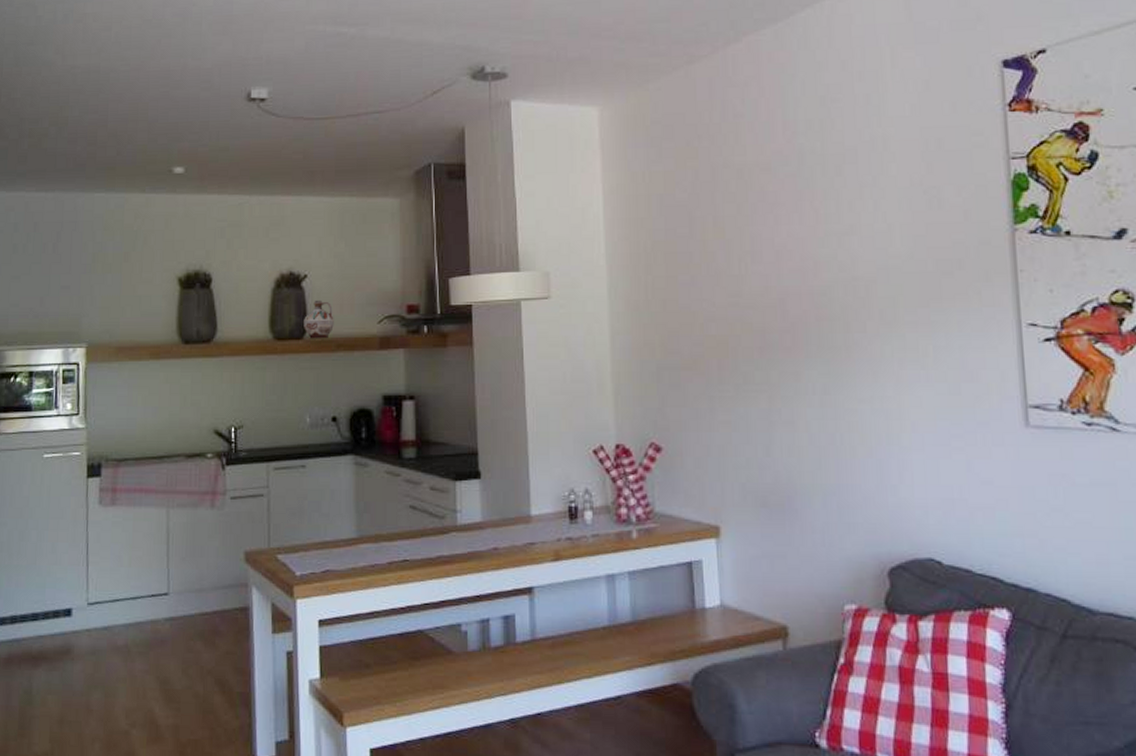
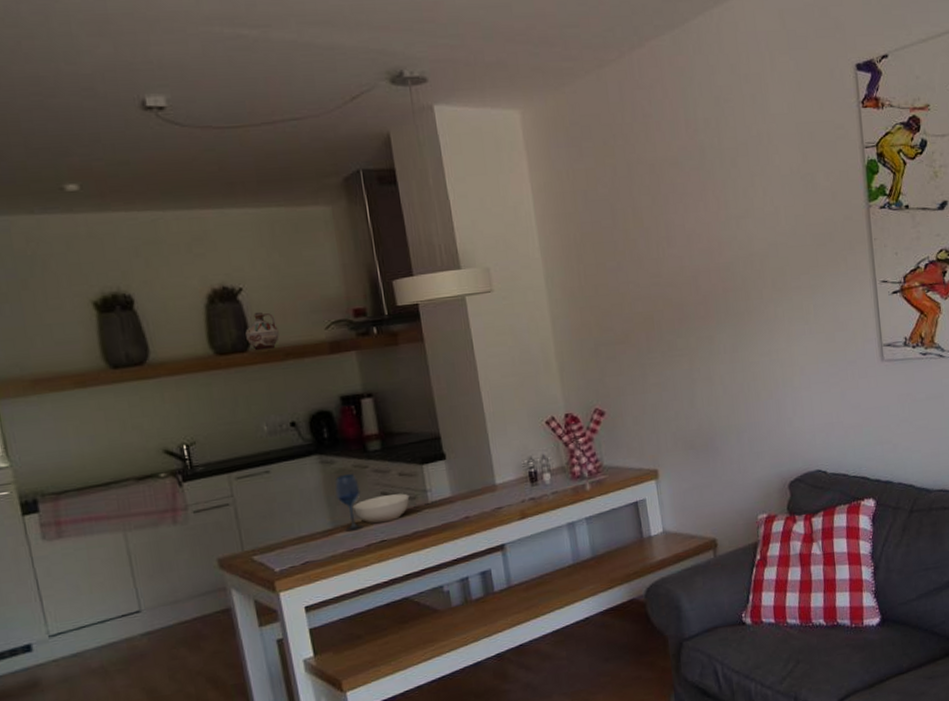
wineglass: none [365,481,389,545] -> present [334,474,365,533]
bowl: none [379,510,438,542] -> present [352,493,410,525]

